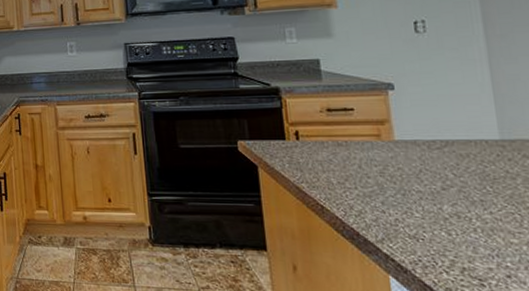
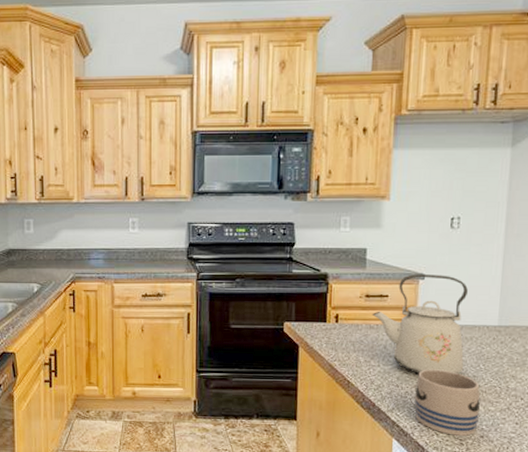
kettle: none [337,84,466,199] -> present [372,274,468,375]
mug: none [406,192,500,275] -> present [414,369,481,436]

